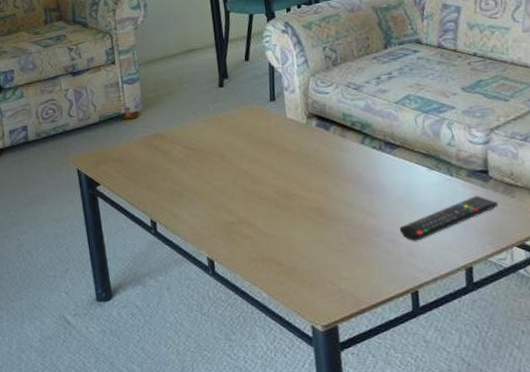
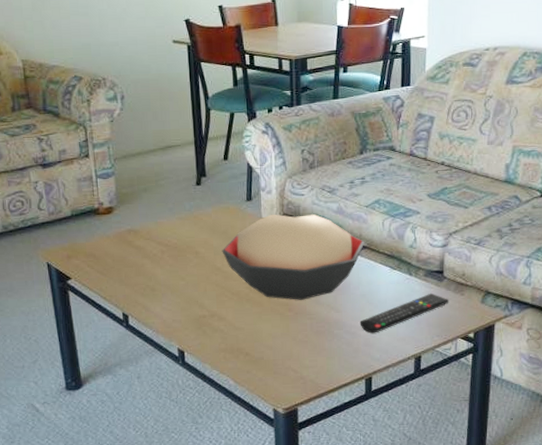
decorative bowl: none [247,113,398,205] -> present [222,214,365,300]

